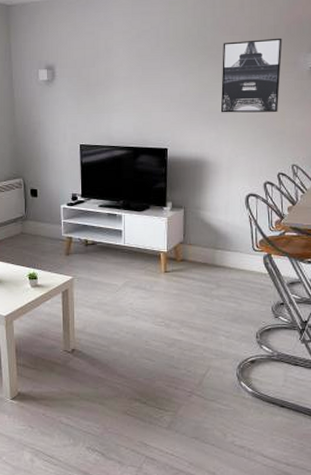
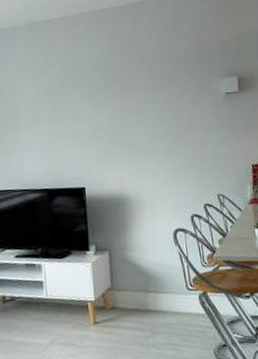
wall art: present [220,38,283,113] -> none [133,64,198,146]

